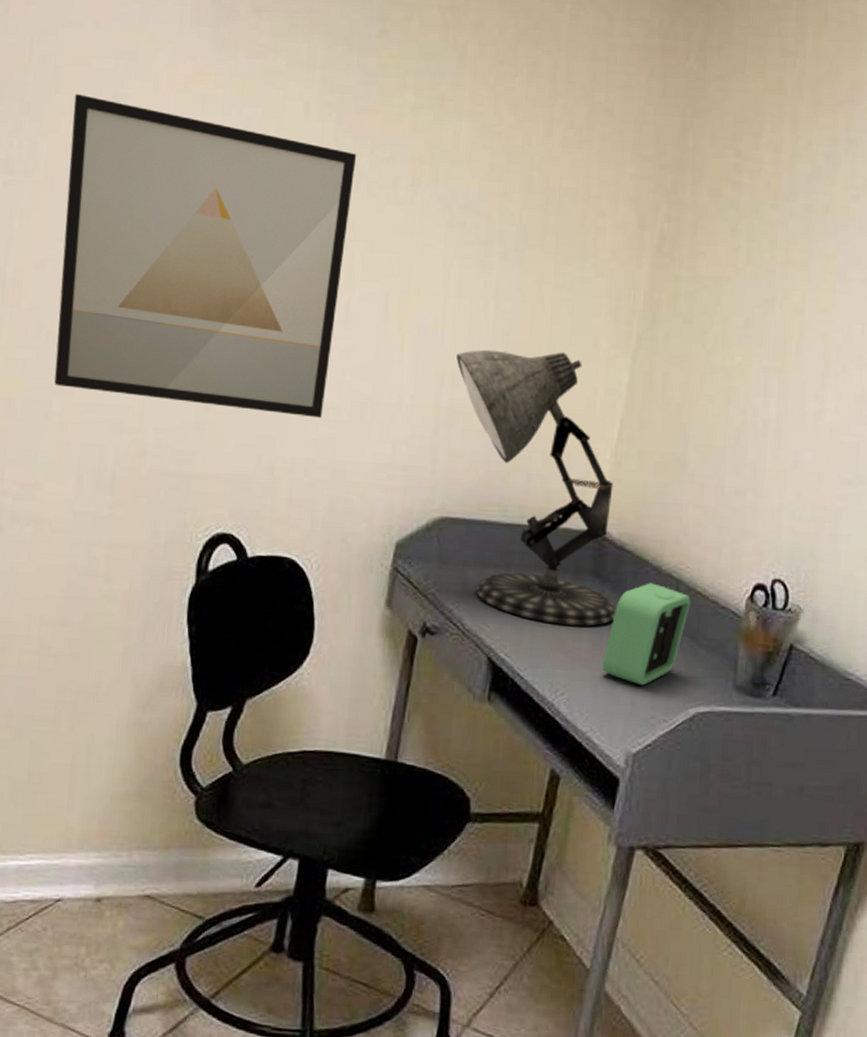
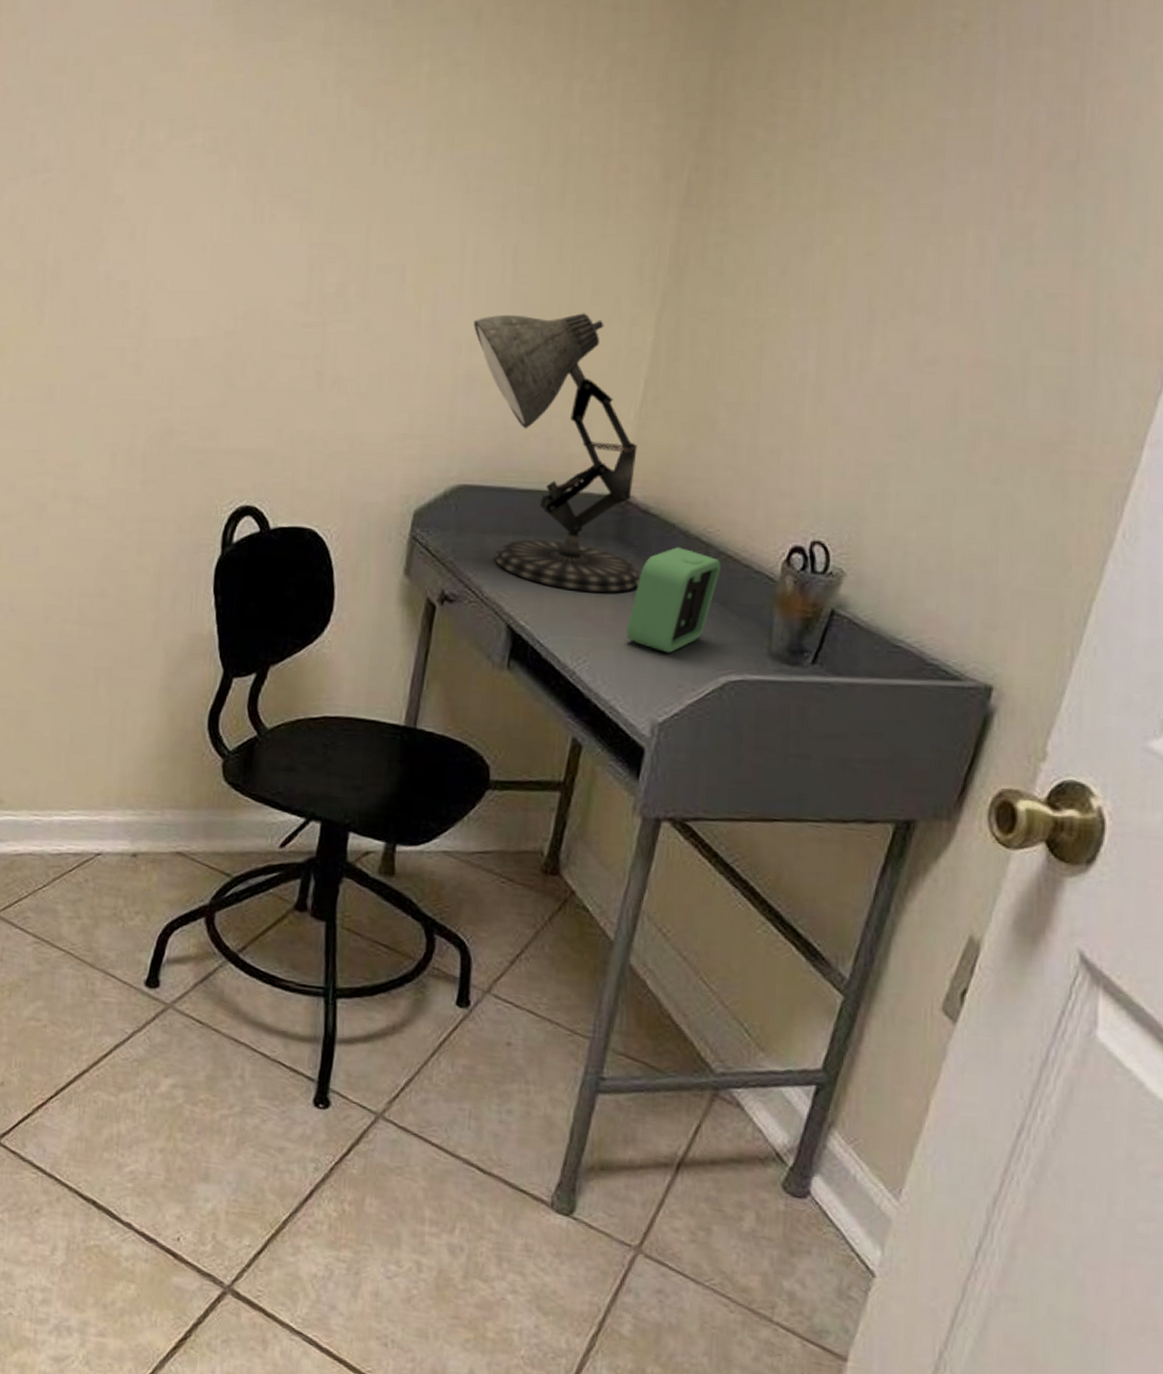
wall art: present [54,93,357,419] -> none [90,90,373,391]

